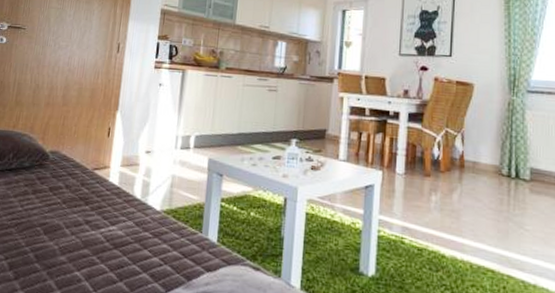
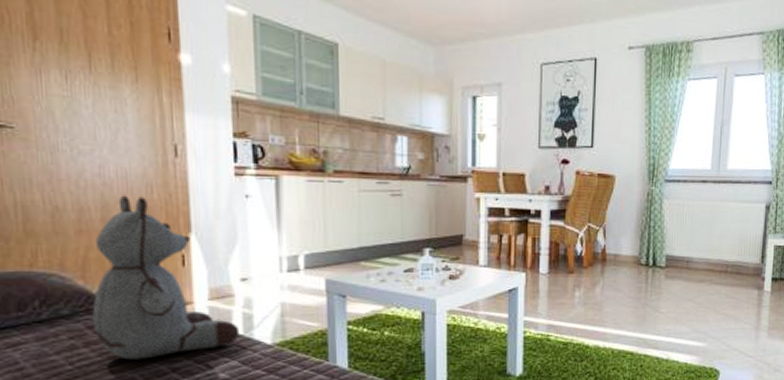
stuffed bear: none [41,79,139,210] -> present [92,195,240,360]

